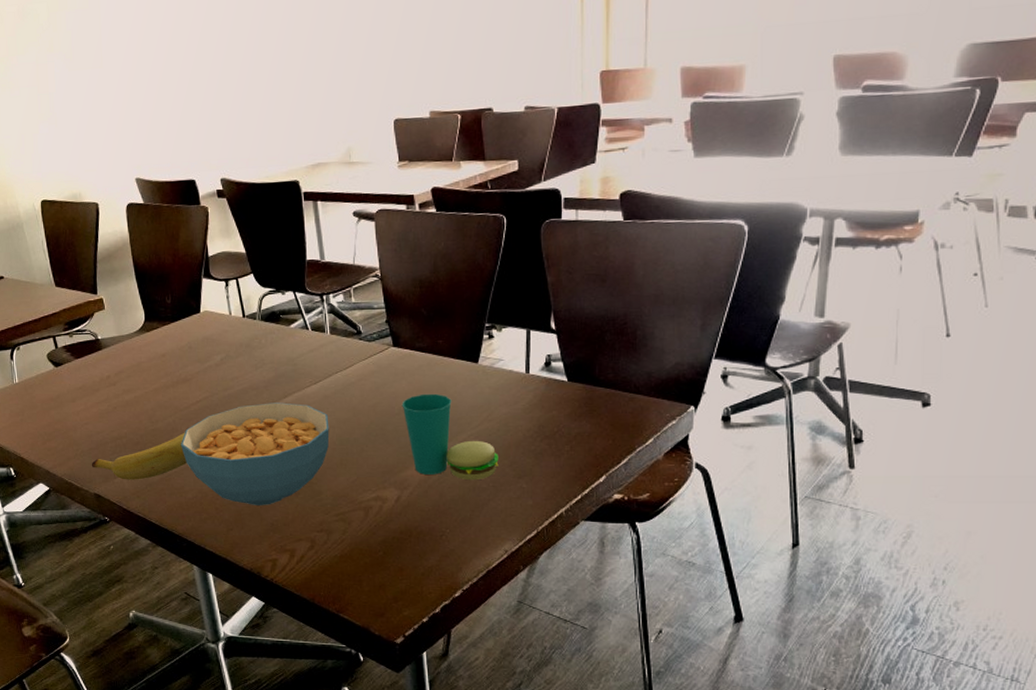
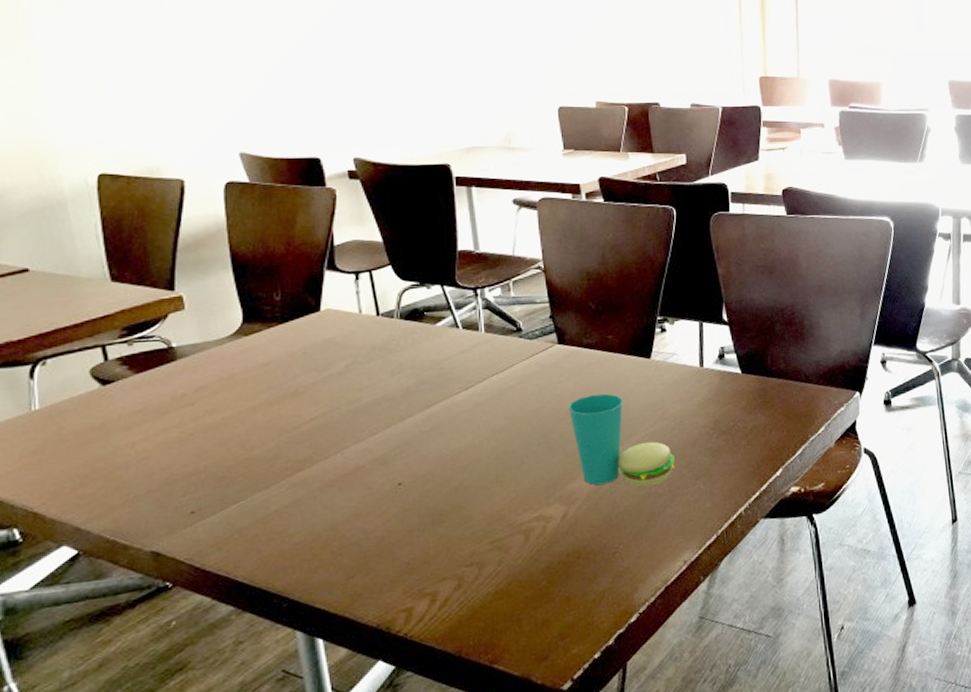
banana: present [91,432,188,480] -> none [149,458,295,529]
cereal bowl: present [180,402,330,506] -> none [285,413,483,544]

